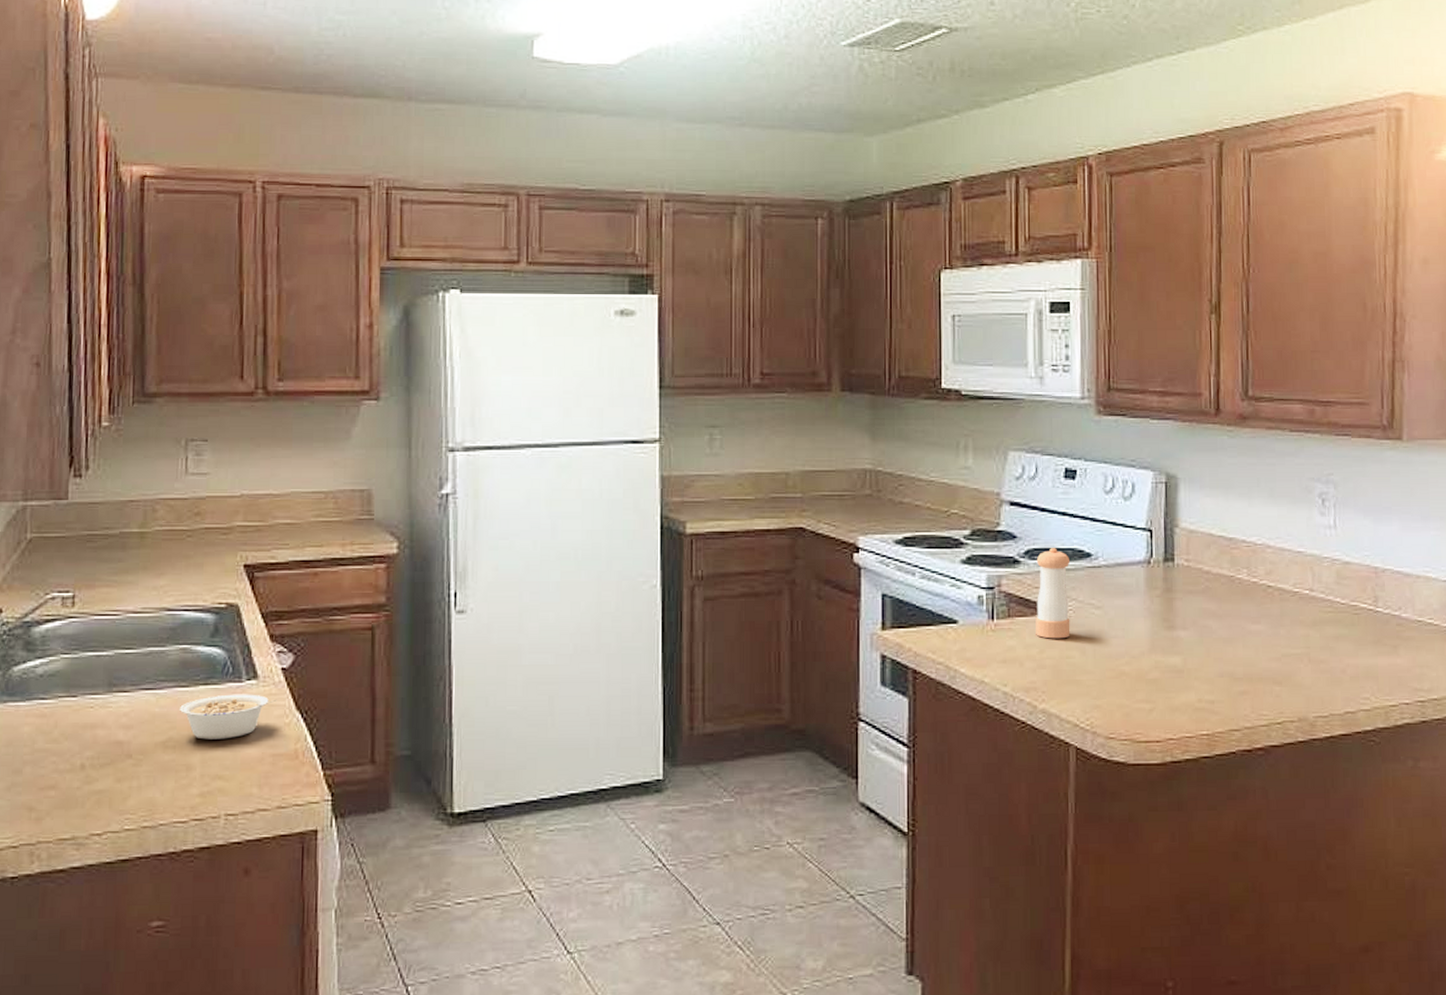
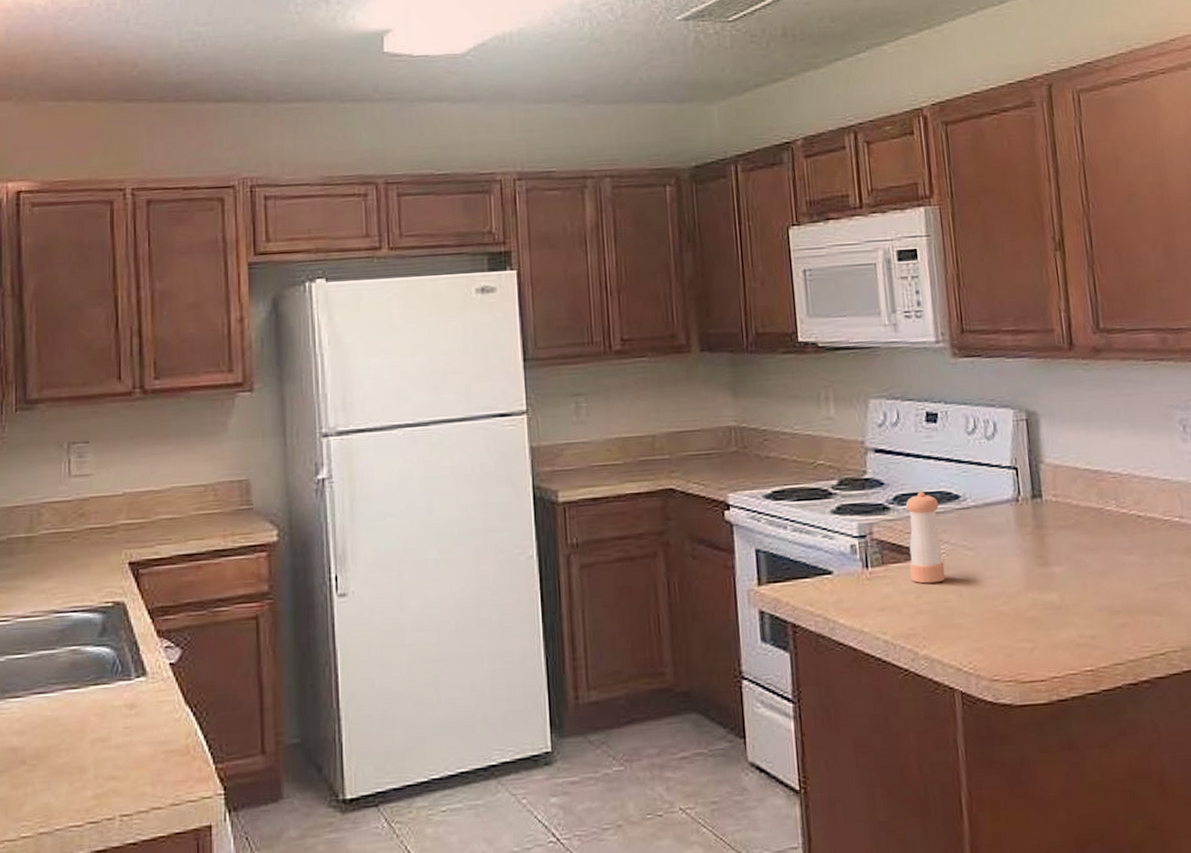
legume: present [180,694,277,740] -> none [72,691,166,741]

